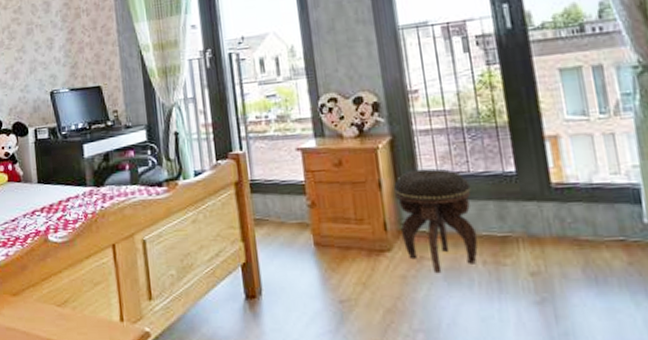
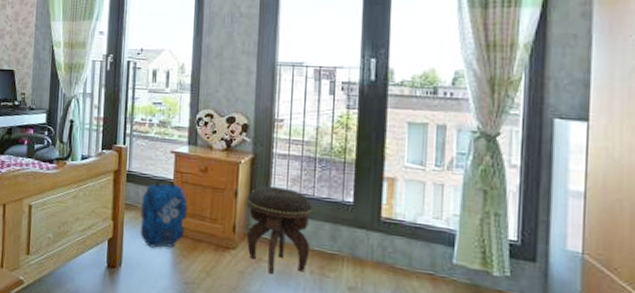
backpack: none [271,180,330,267] -> present [140,177,188,249]

